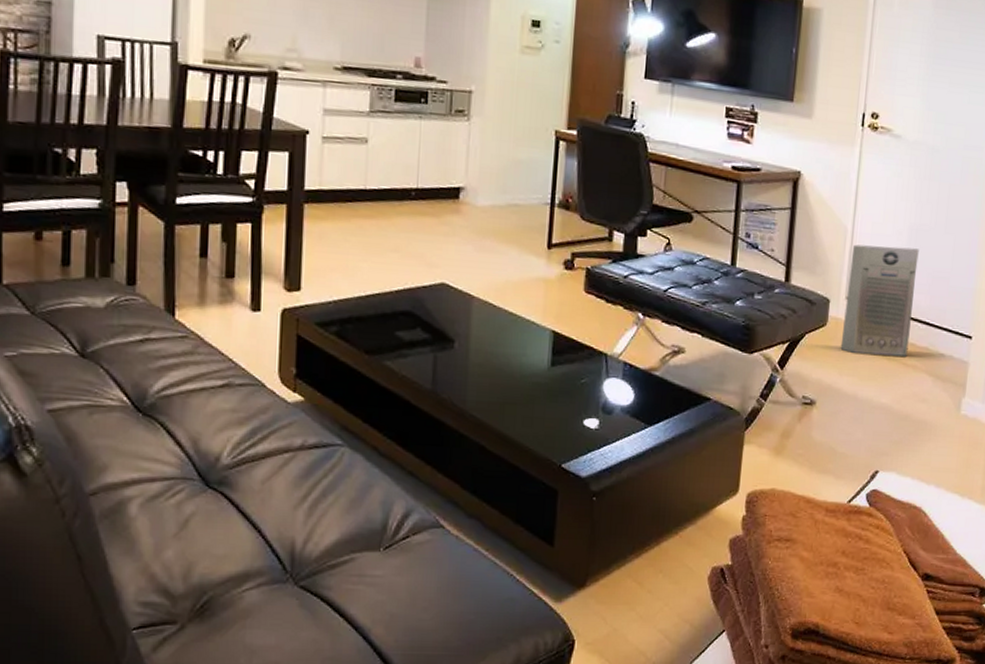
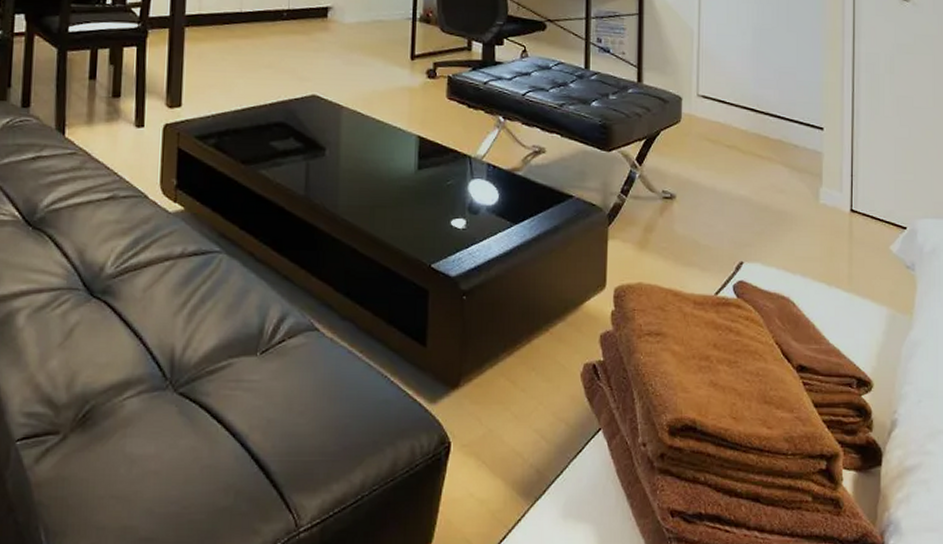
air purifier: present [840,244,919,356] -> none [696,45,764,149]

